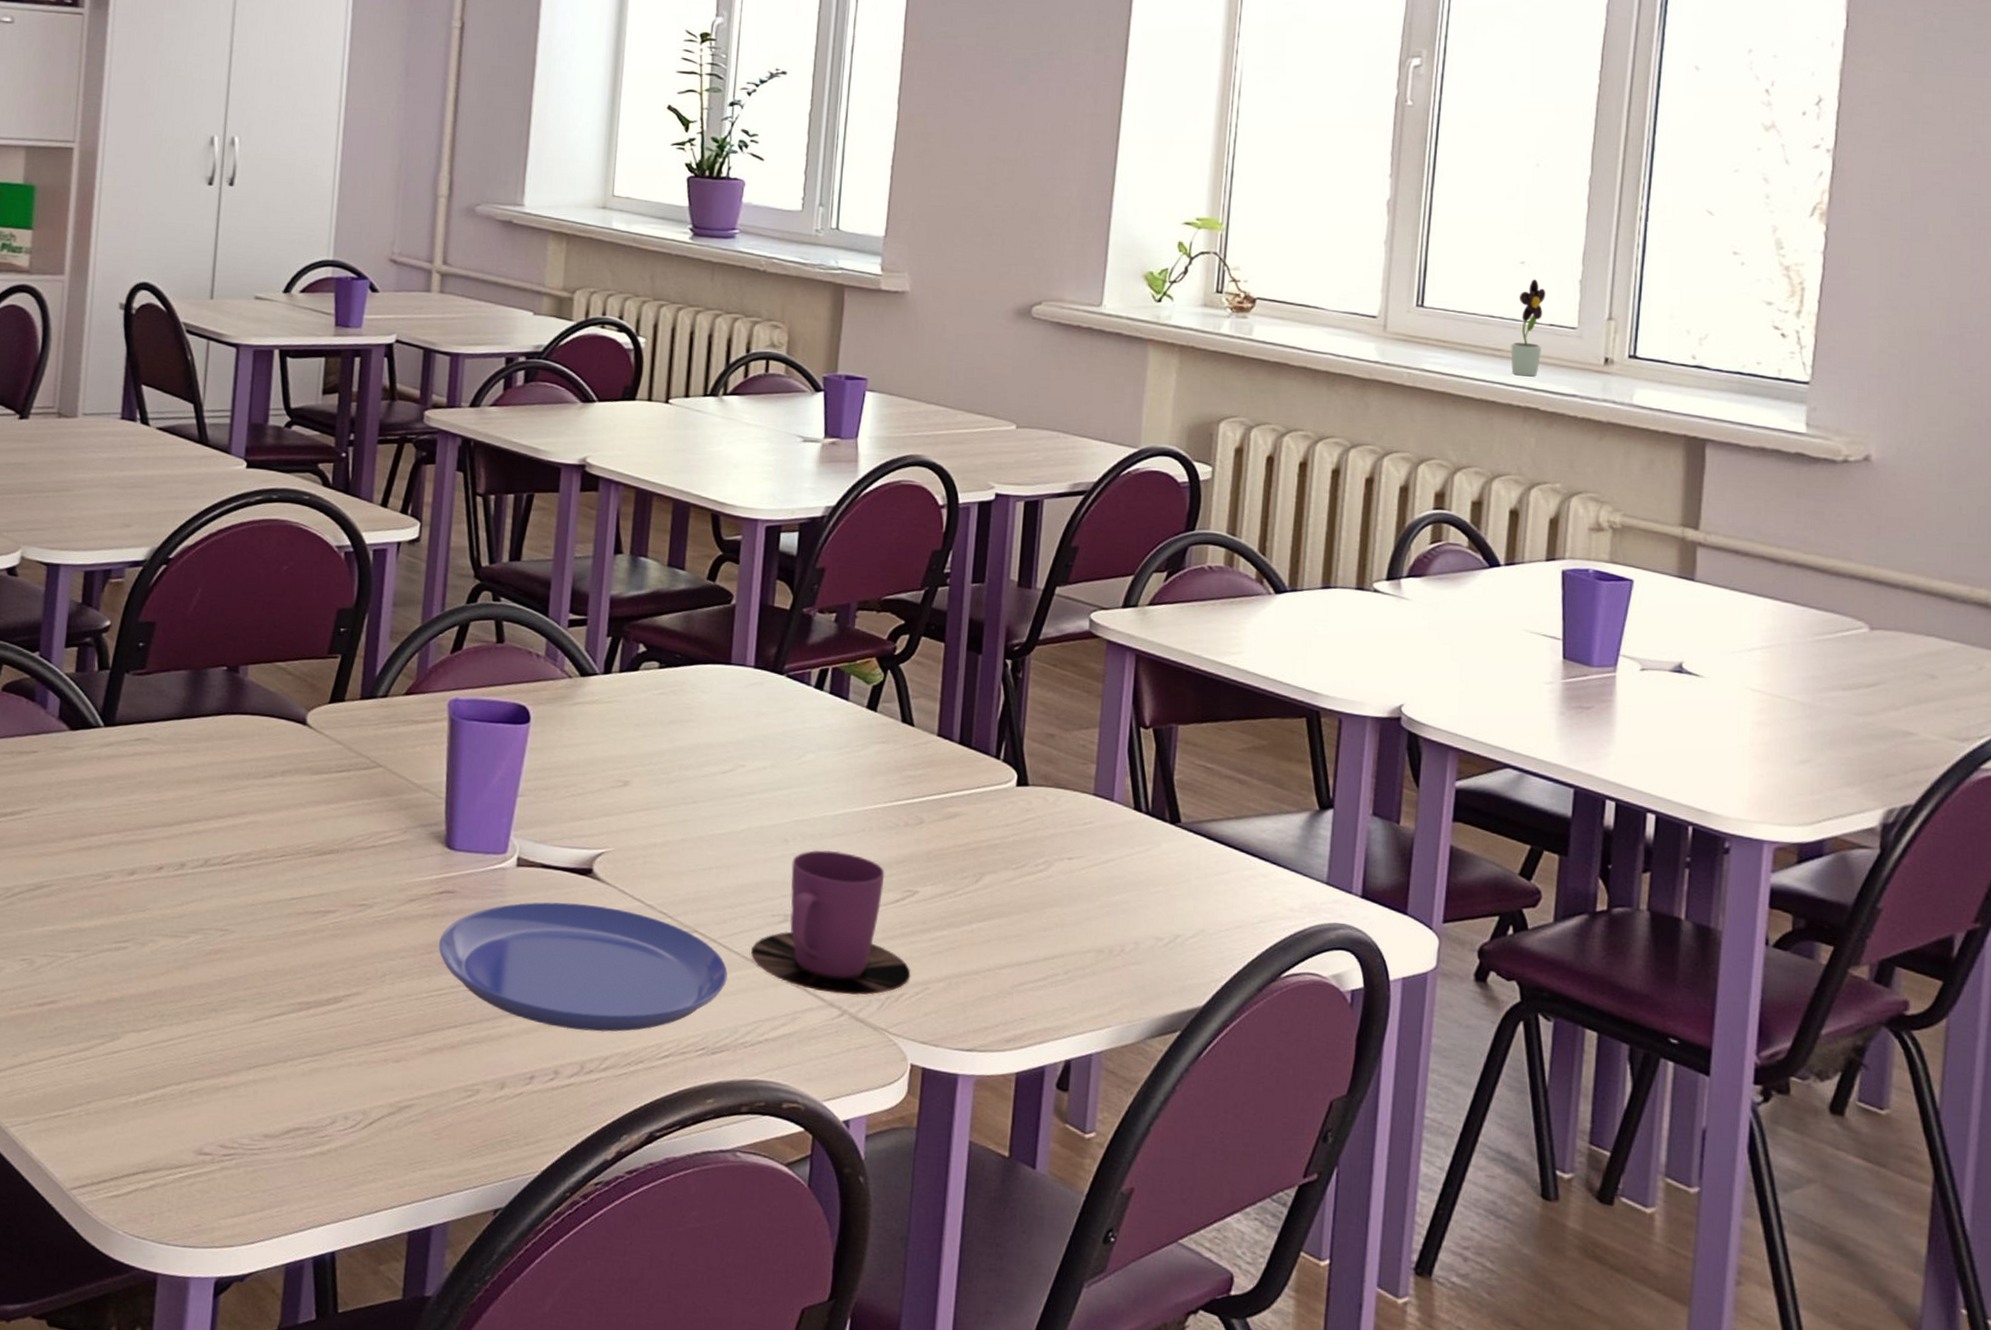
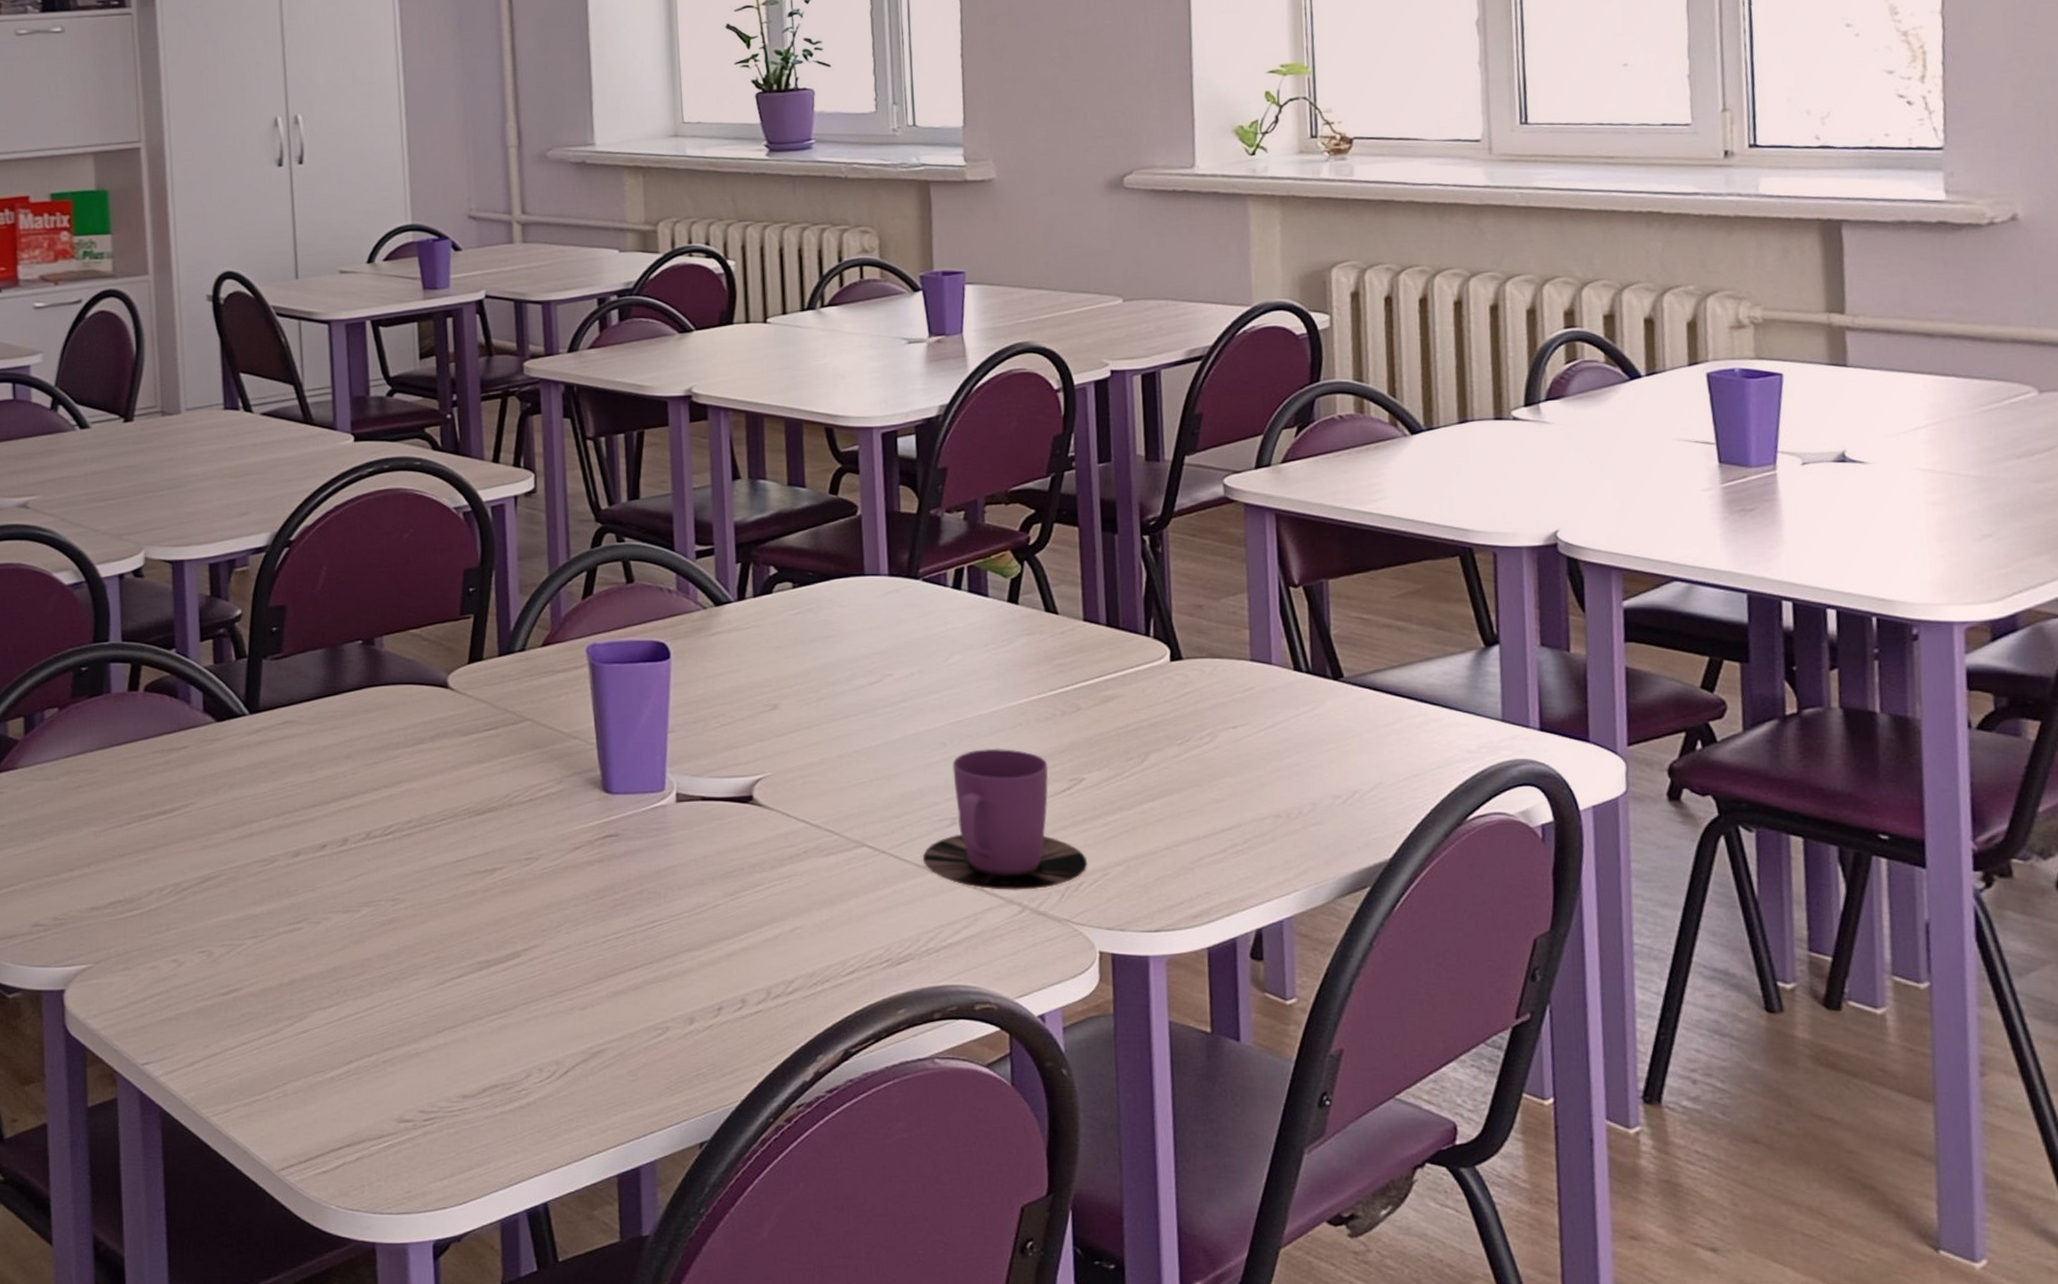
plate: present [439,902,728,1032] -> none [609,832,903,956]
potted flower: present [1511,279,1546,377] -> none [1624,79,1657,181]

